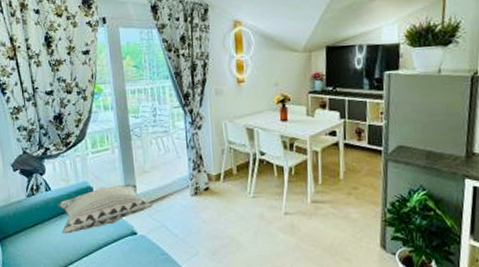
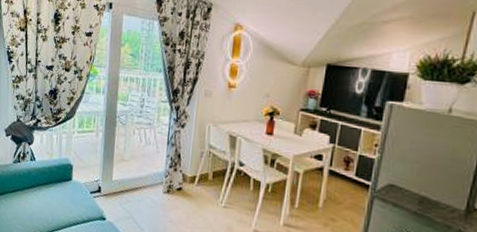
decorative pillow: present [58,184,154,234] -> none [38,167,126,206]

